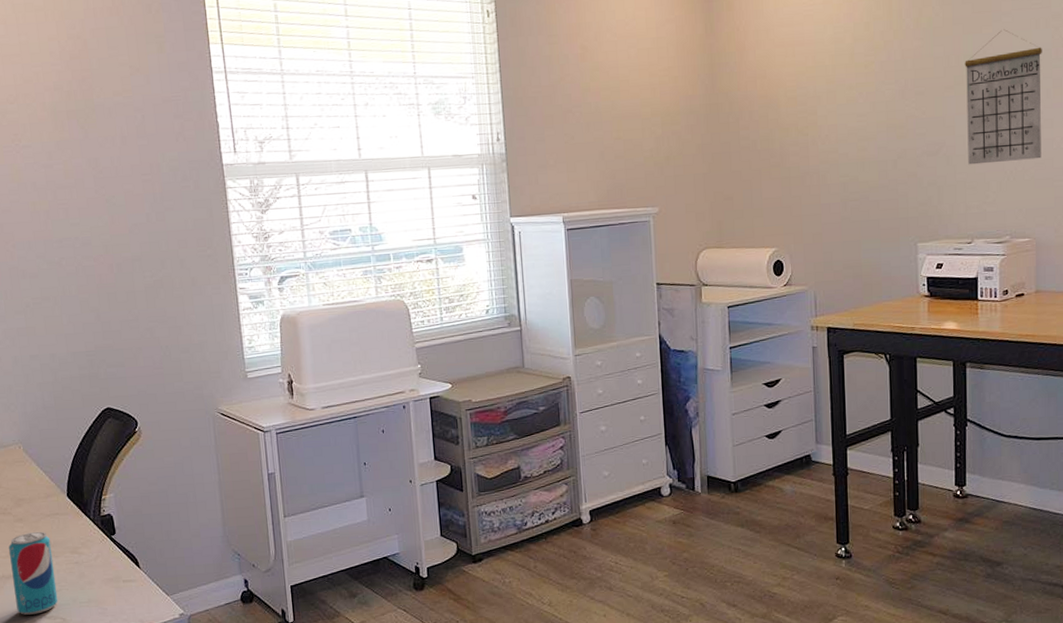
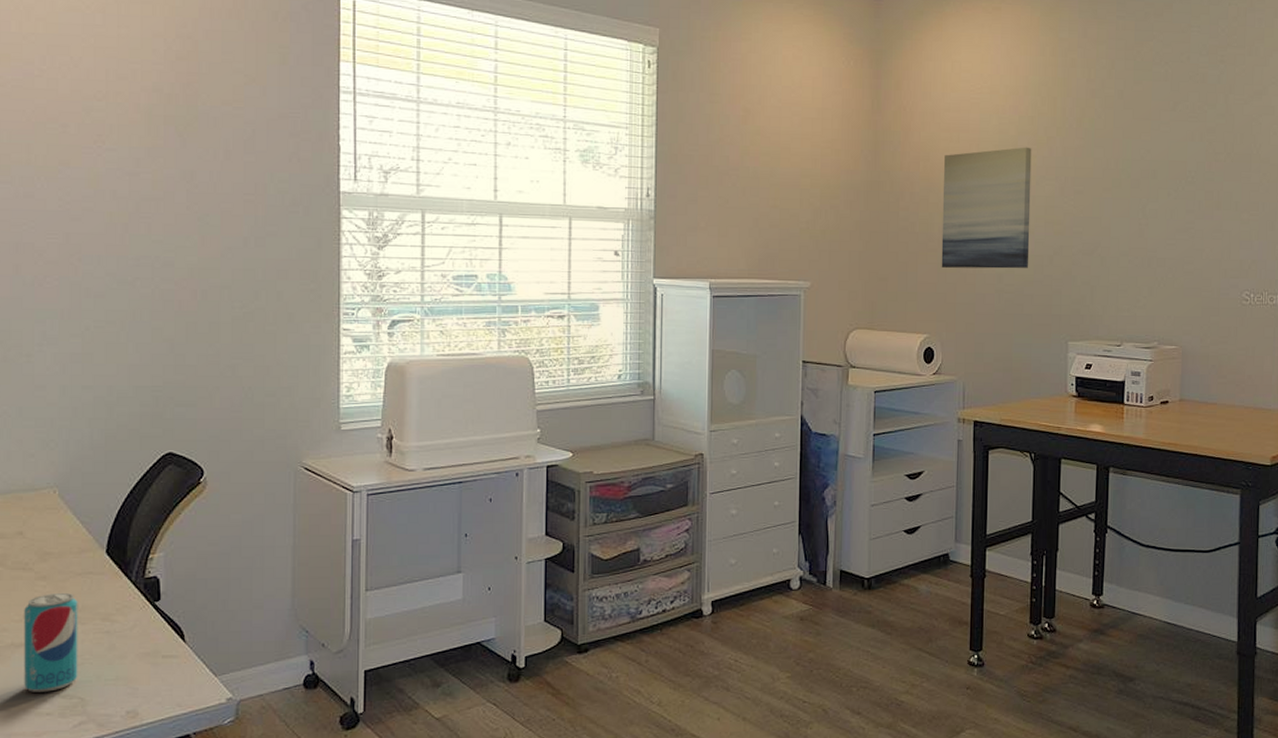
wall art: none [781,53,873,182] -> present [941,147,1032,269]
calendar: present [964,29,1042,165] -> none [1121,138,1196,268]

